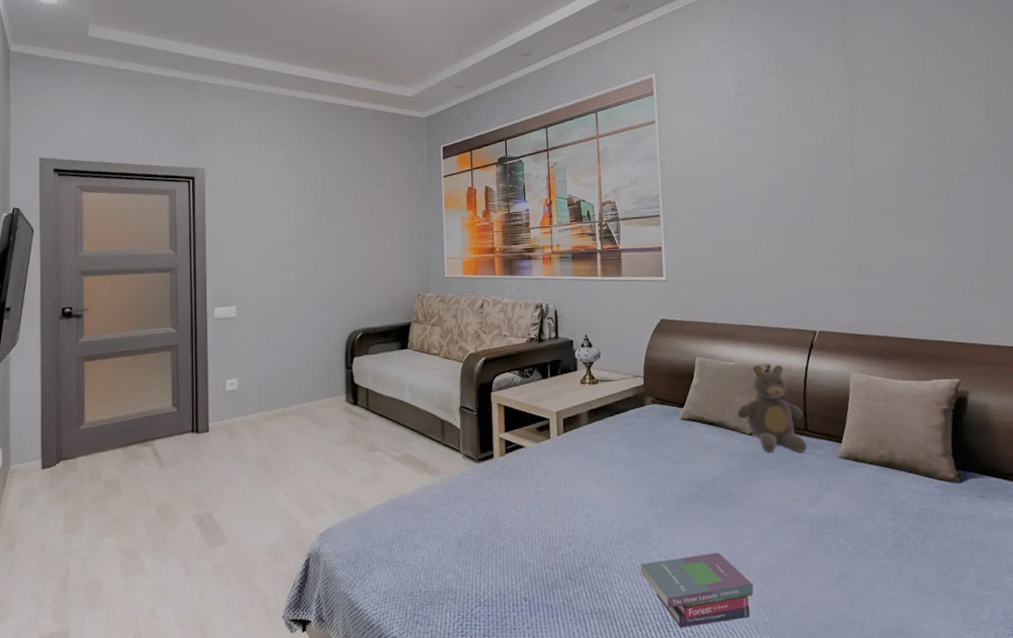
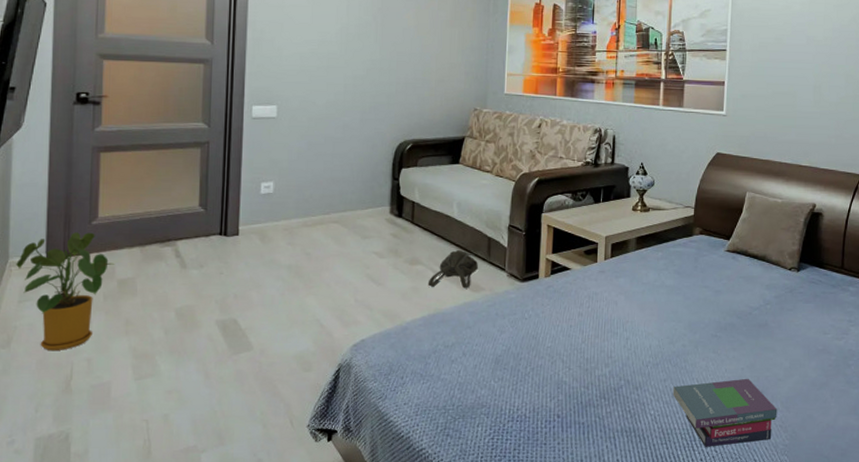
house plant: none [17,437,101,551] -> present [16,232,115,350]
backpack: none [386,433,435,472] -> present [427,249,479,289]
teddy bear: present [737,365,808,452] -> none [780,204,842,288]

